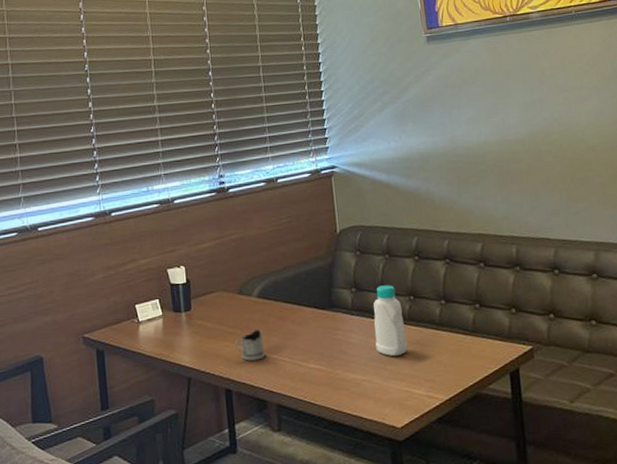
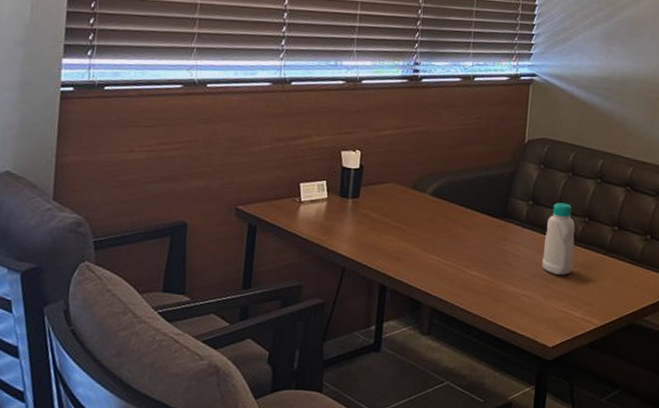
tea glass holder: present [235,329,265,361] -> none [398,227,429,260]

